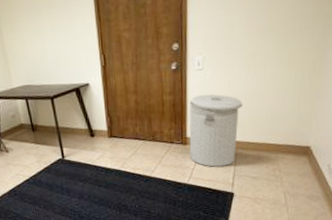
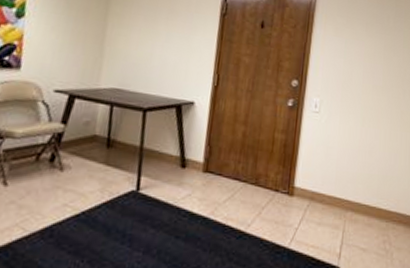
can: present [189,94,243,167] -> none [294,139,356,230]

